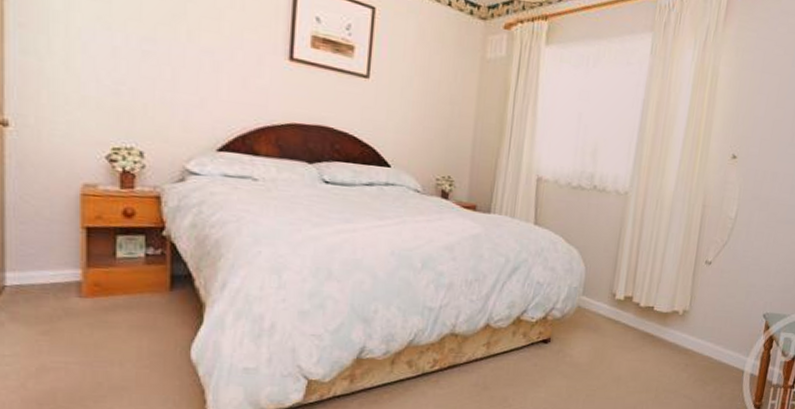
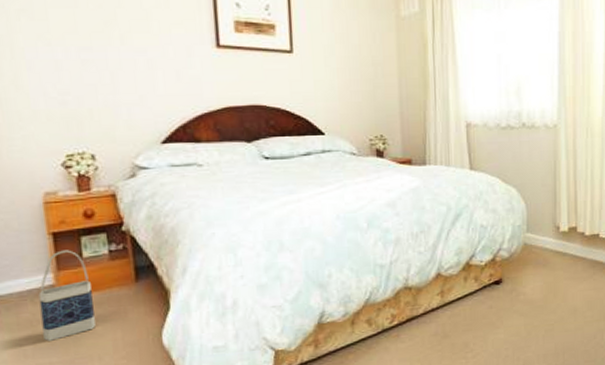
bag: none [63,246,121,340] -> present [38,250,96,341]

